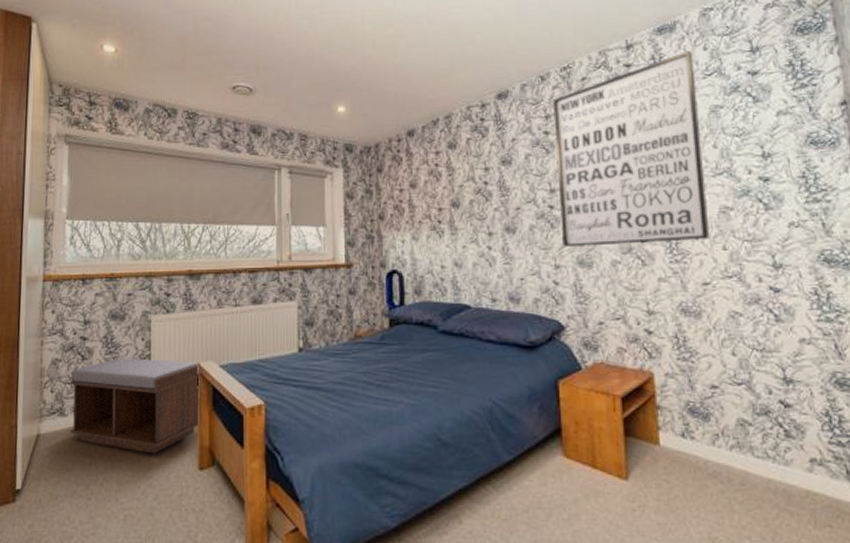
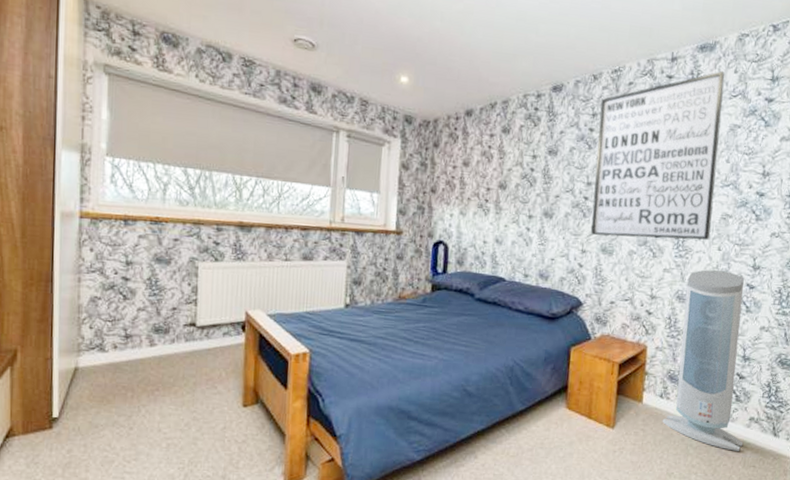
bench: present [70,358,201,454] -> none [111,300,248,391]
air purifier: none [690,274,809,505] -> present [662,269,744,451]

